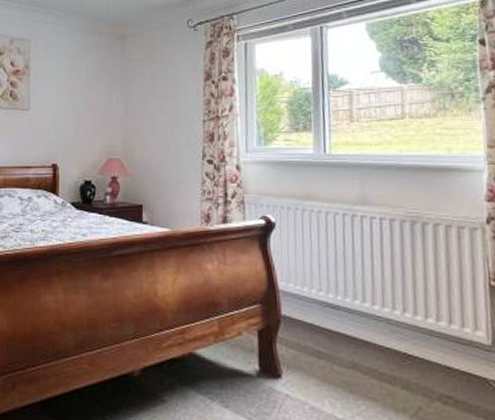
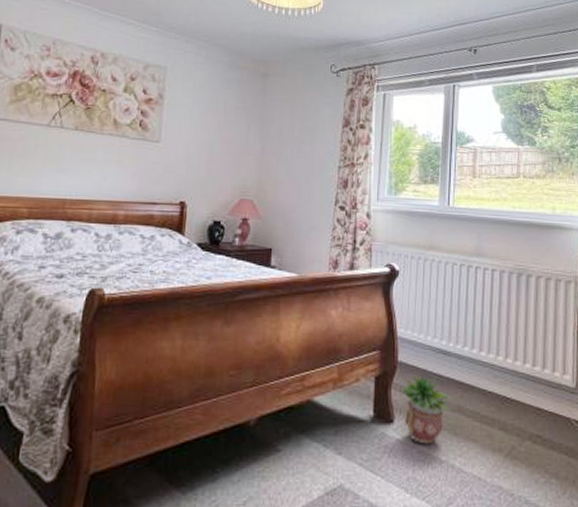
potted plant: none [286,326,345,401] -> present [400,372,453,445]

